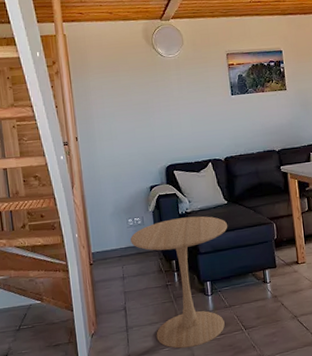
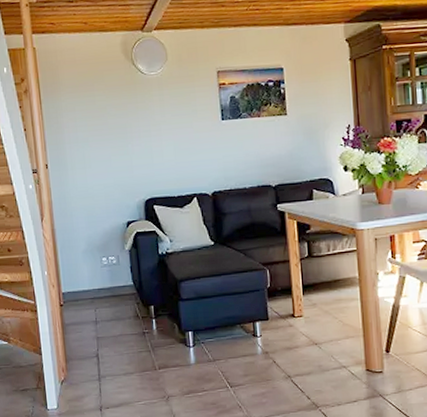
side table: present [130,216,228,349] -> none [104,257,214,403]

